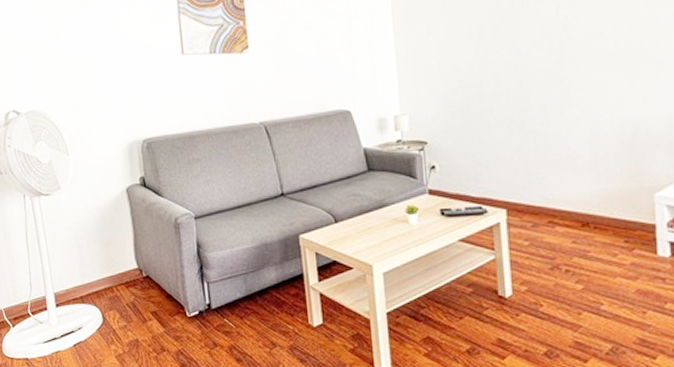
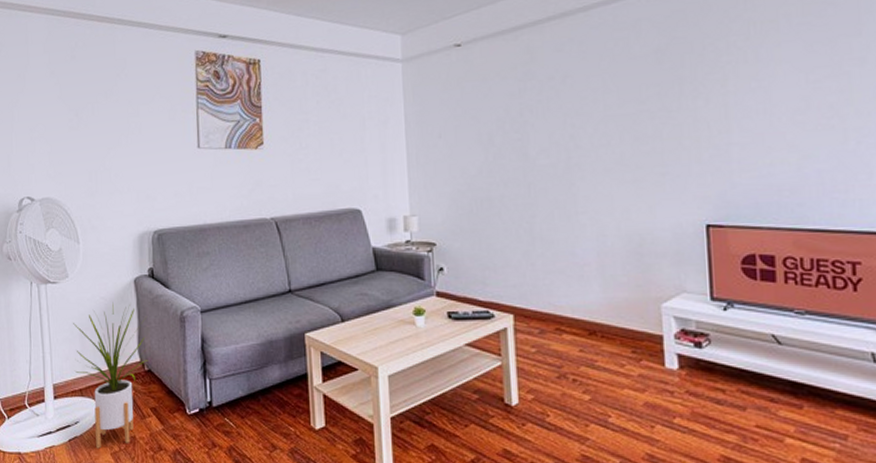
house plant: none [69,211,146,352] -> present [73,302,149,449]

